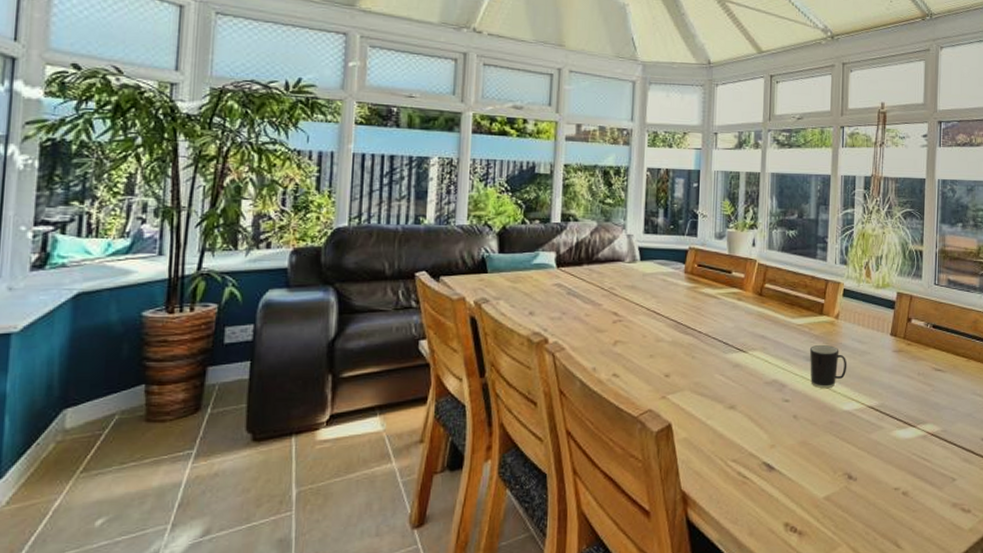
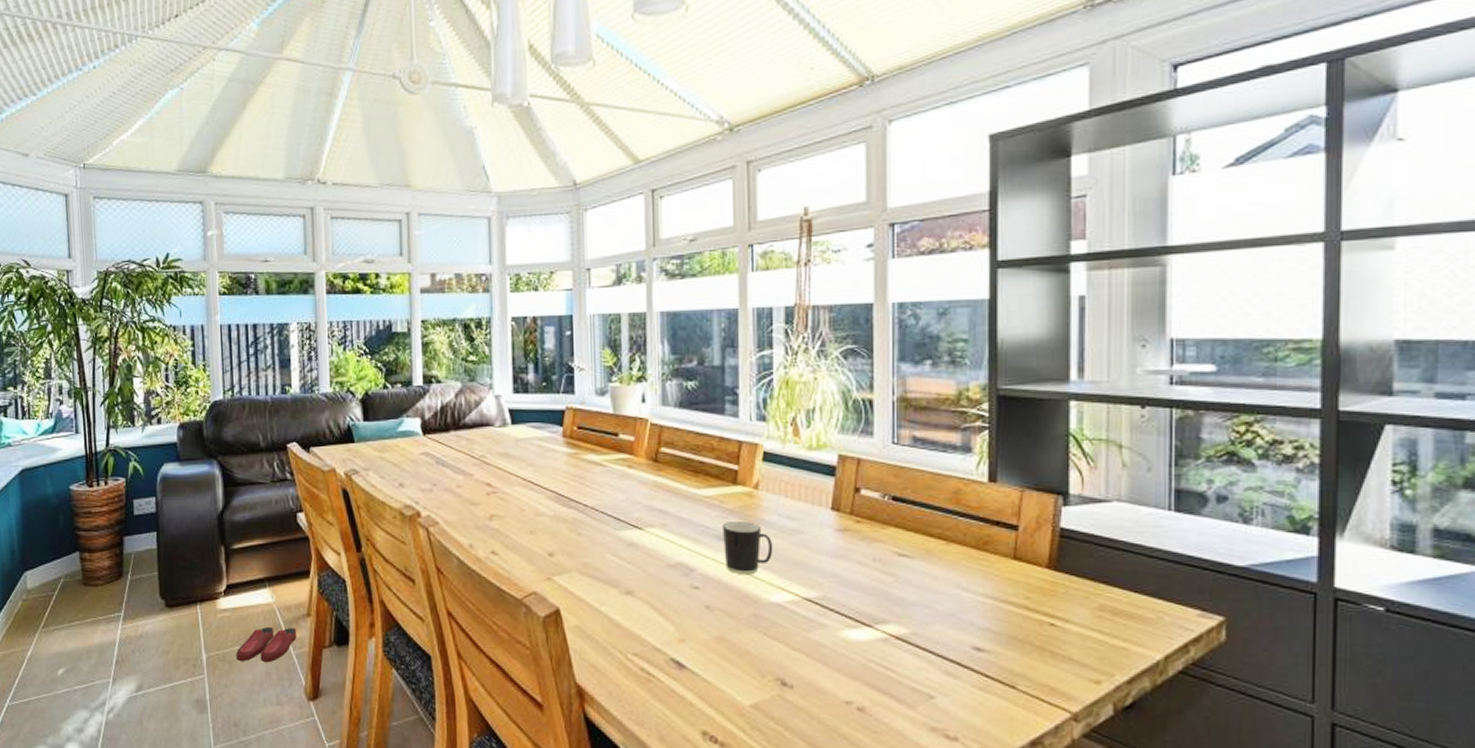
slippers: none [333,455,407,493] -> present [236,626,297,662]

